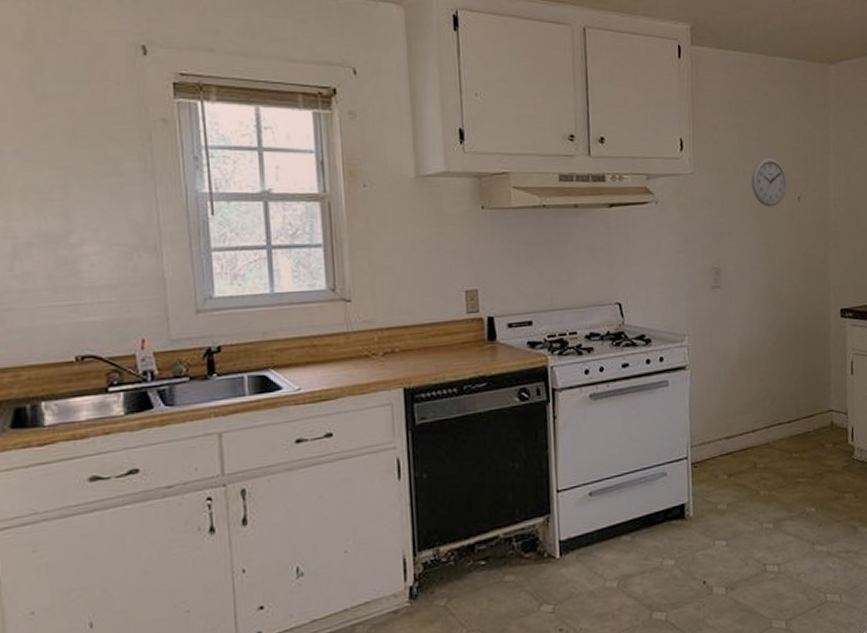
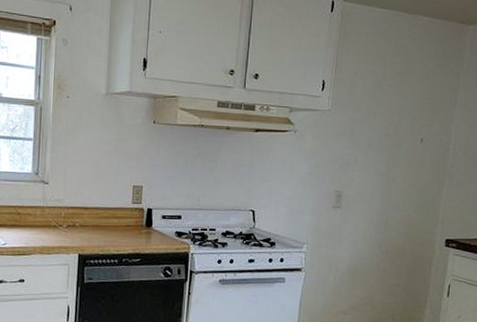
wall clock: present [751,157,788,207] -> none [380,102,414,145]

